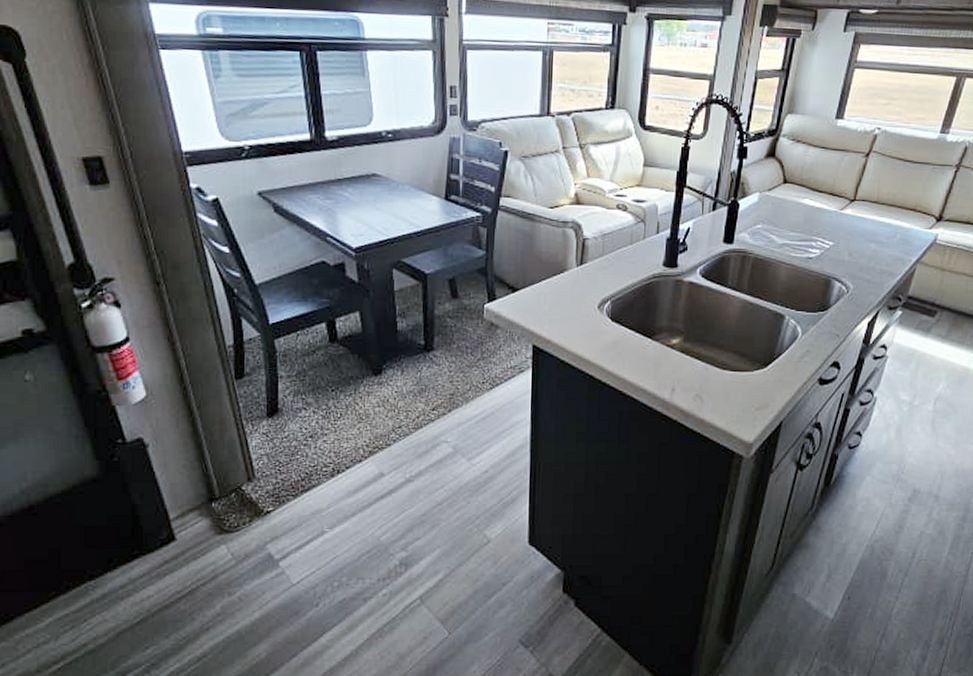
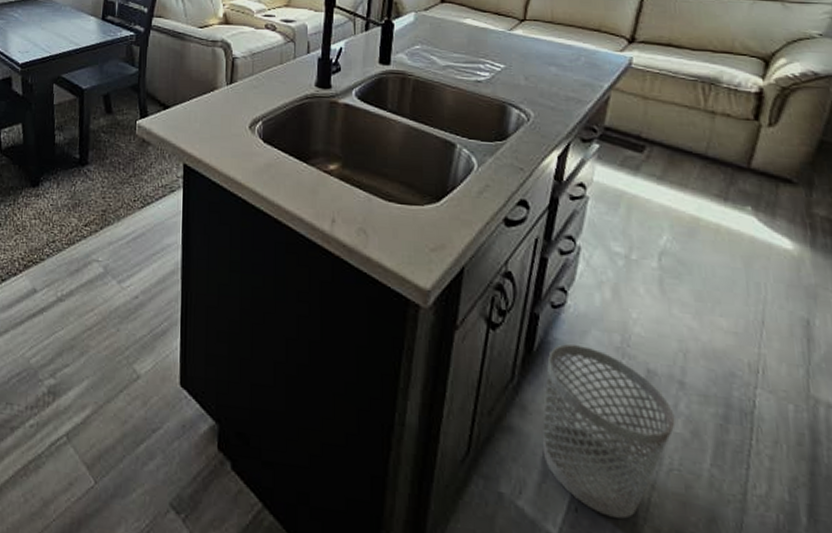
wastebasket: none [829,475,928,600] -> present [542,344,675,519]

